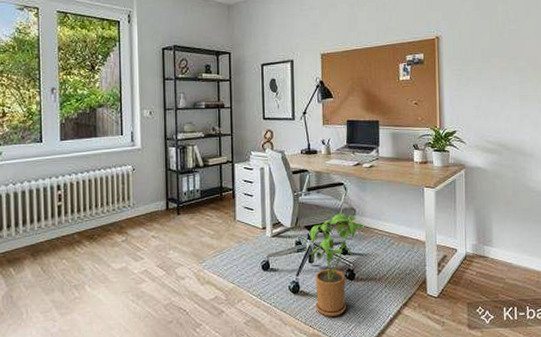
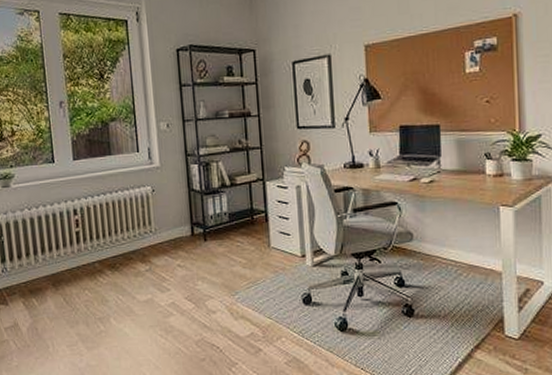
house plant: present [310,213,365,317] -> none [358,238,425,358]

